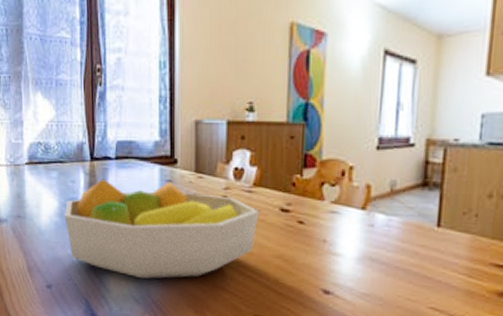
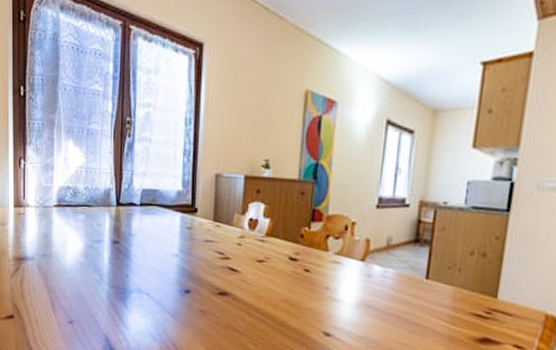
fruit bowl: present [64,179,259,279] -> none [89,223,270,318]

